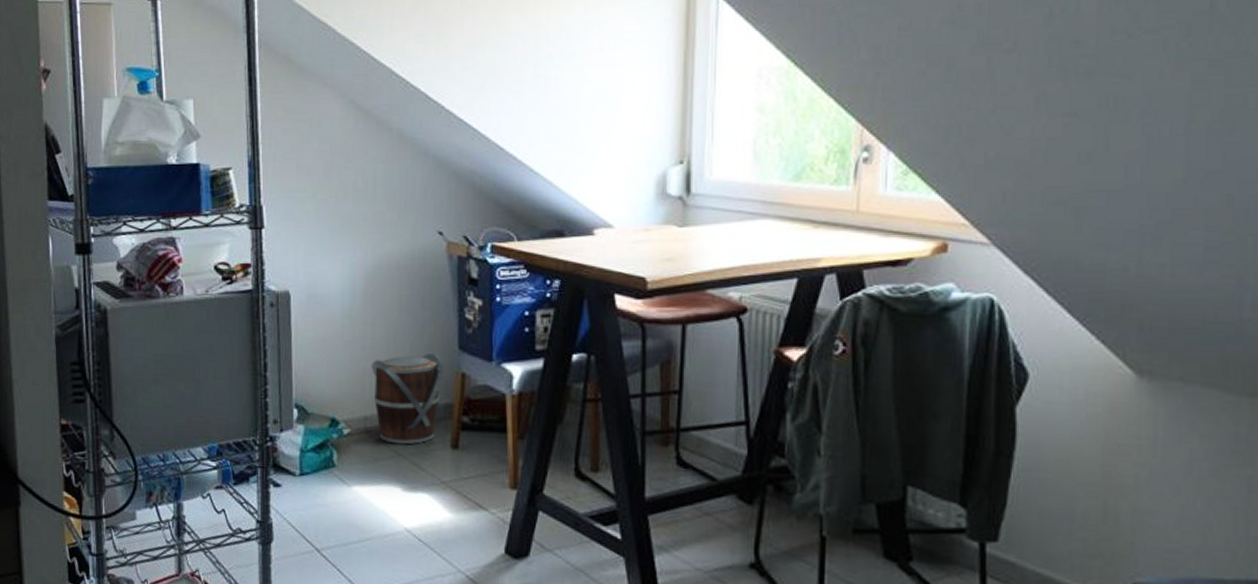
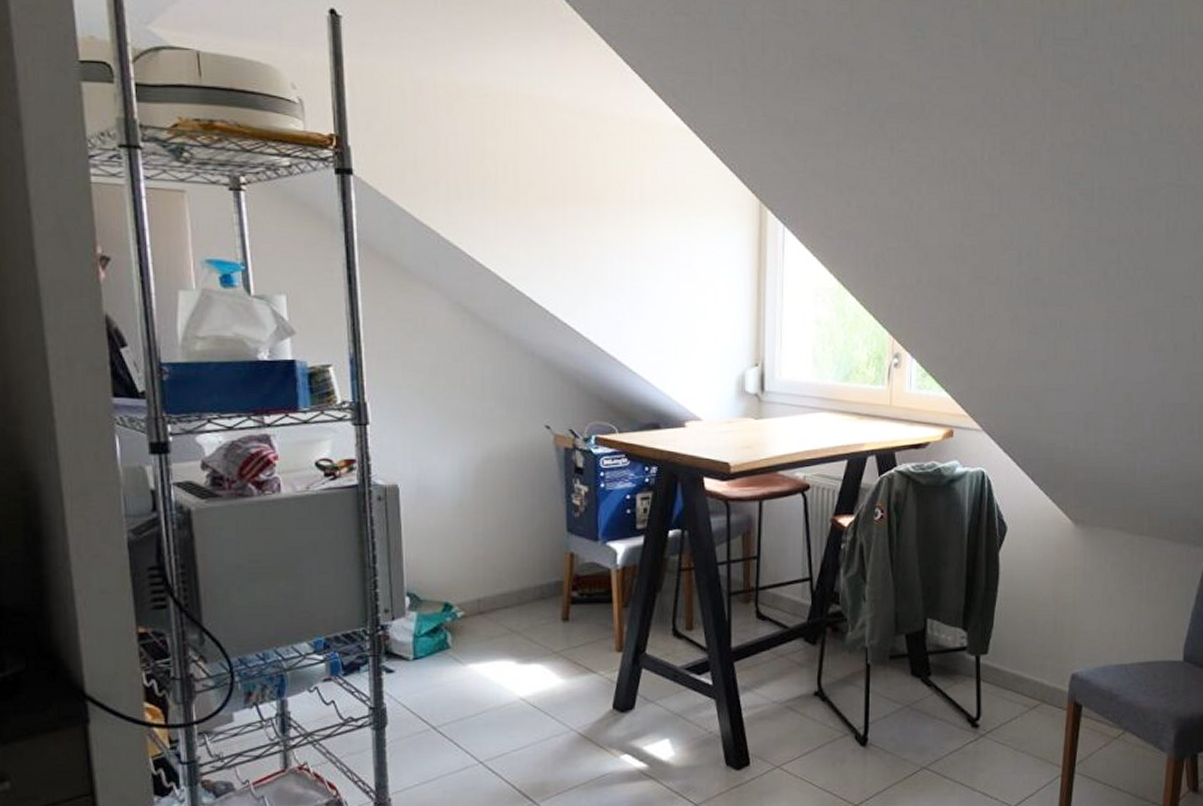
bucket: present [371,354,444,445] -> none [483,537,554,622]

